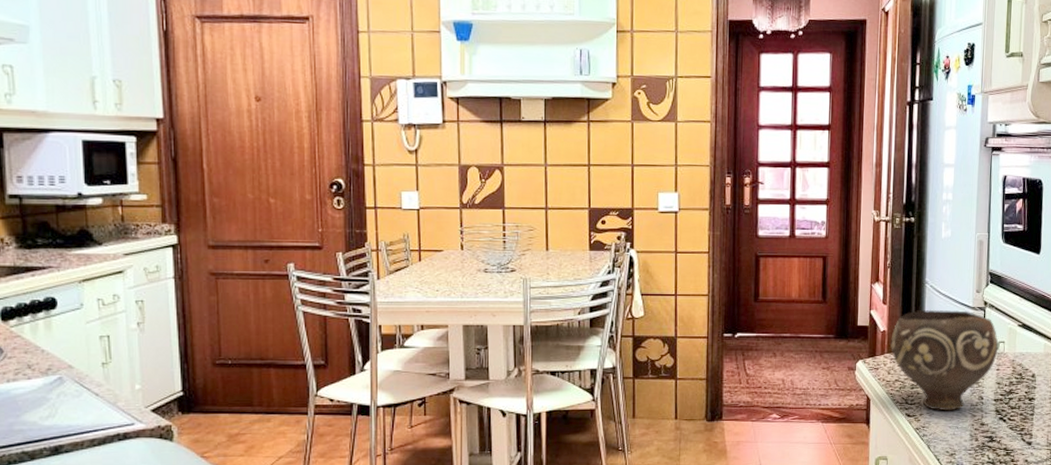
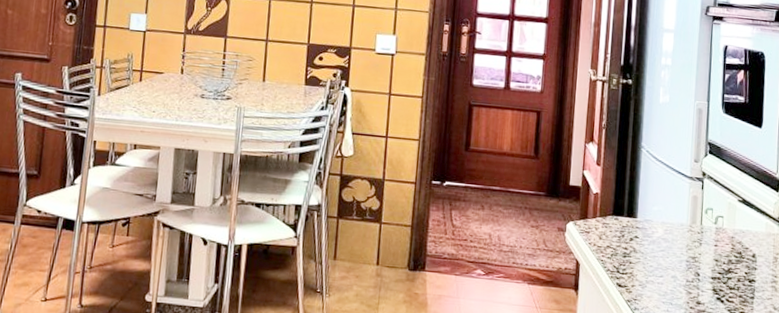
bowl: present [891,309,999,411] -> none [603,175,717,286]

